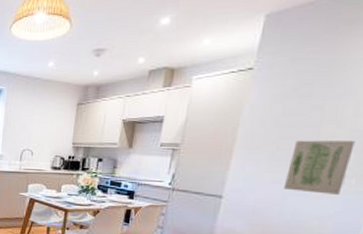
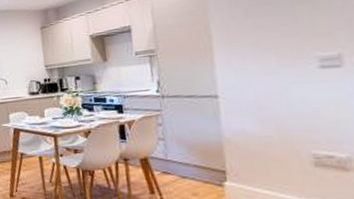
wall art: present [284,140,355,195] -> none [275,19,345,79]

